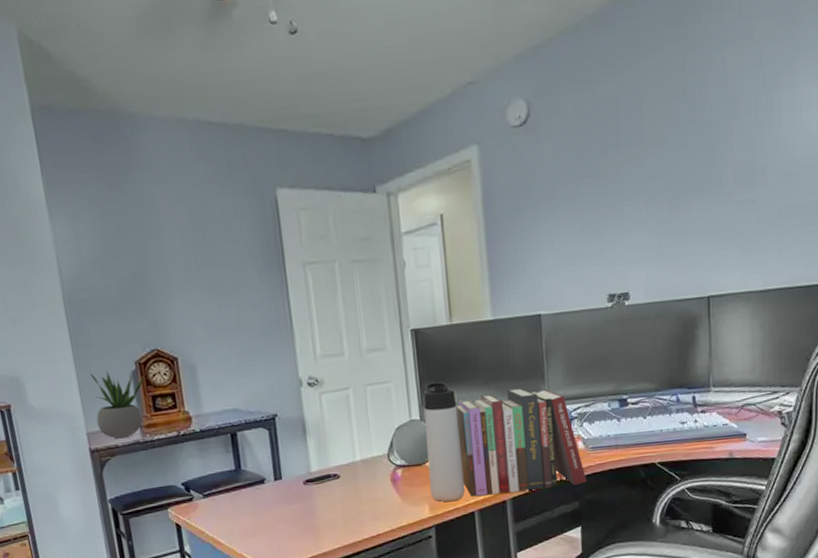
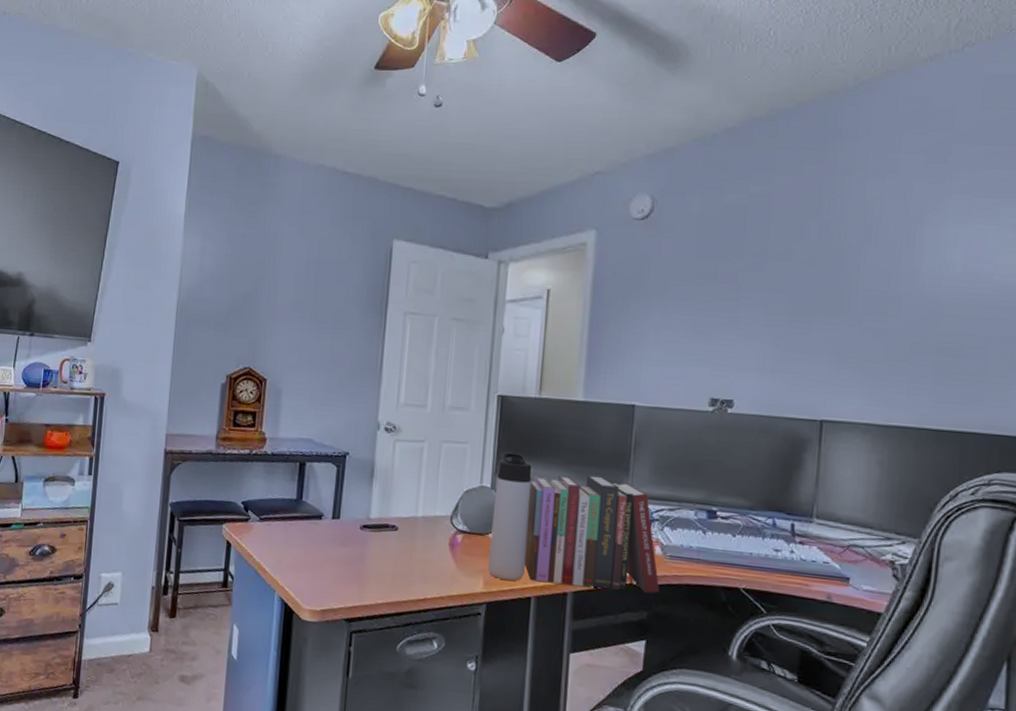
potted plant: present [90,370,144,439] -> none [178,378,231,446]

